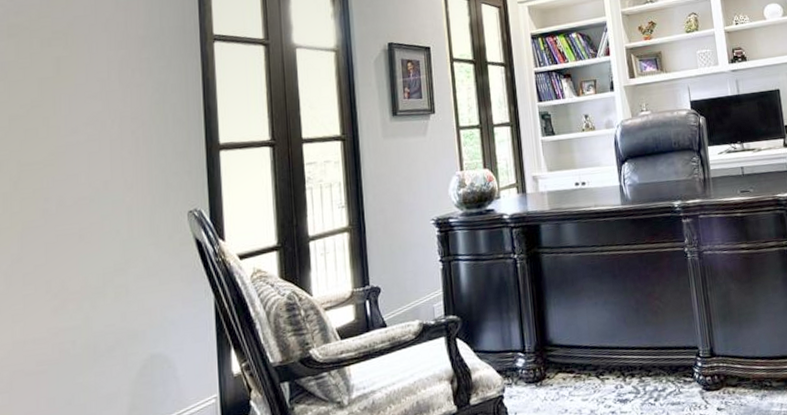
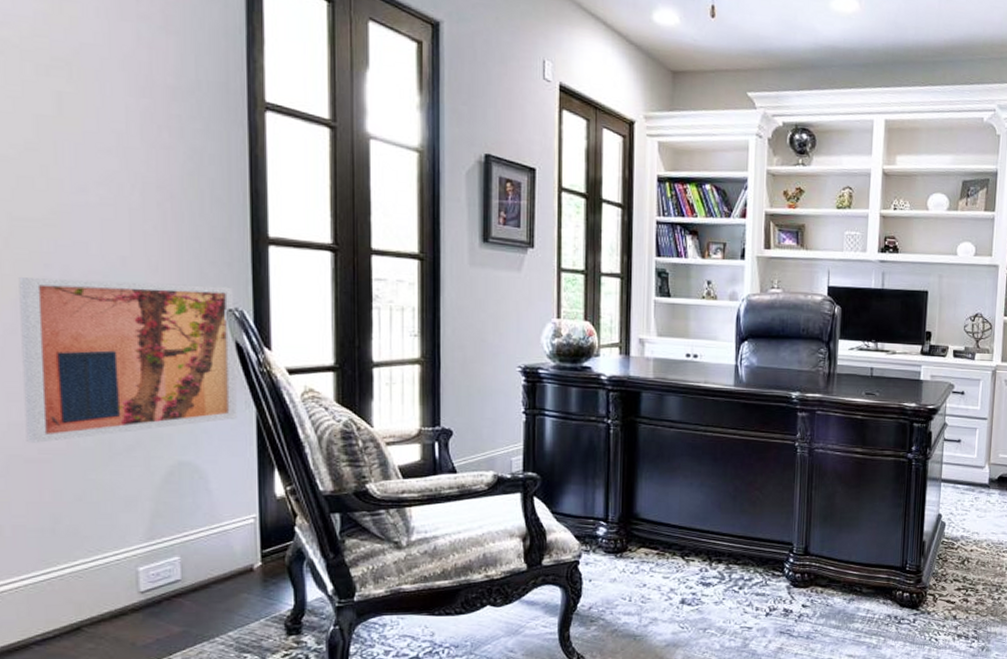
wall art: none [24,191,198,358] -> present [19,277,237,443]

